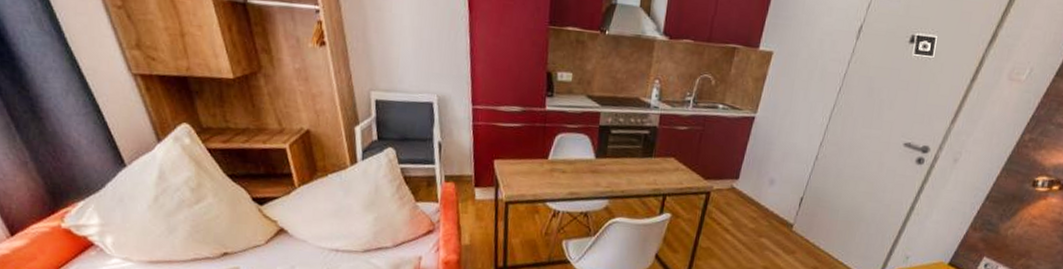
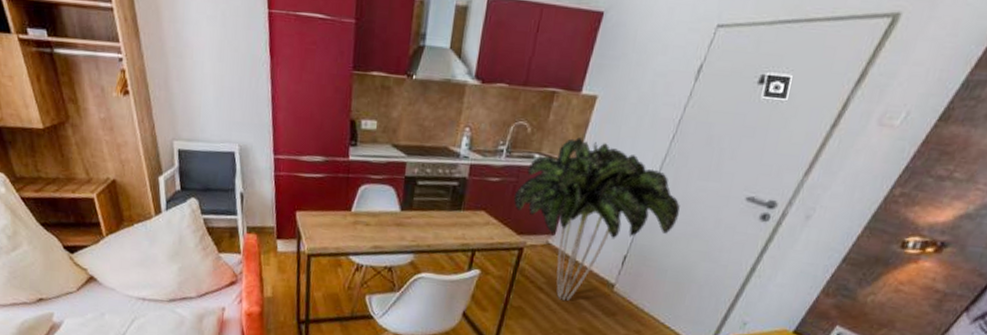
indoor plant: none [700,89,848,241] -> present [513,137,680,301]

